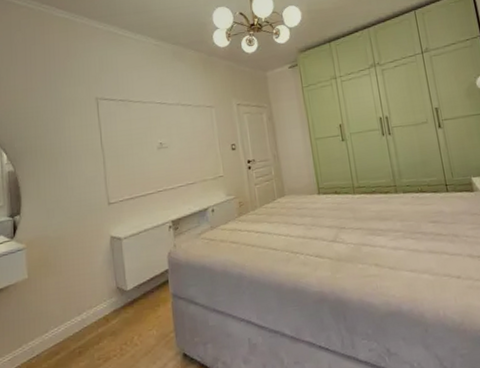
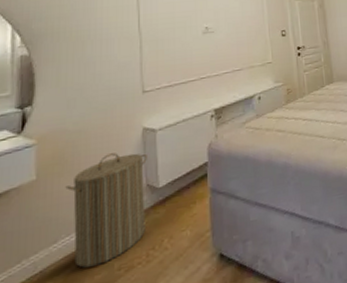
laundry hamper: none [51,258,118,355] -> present [65,153,147,268]

